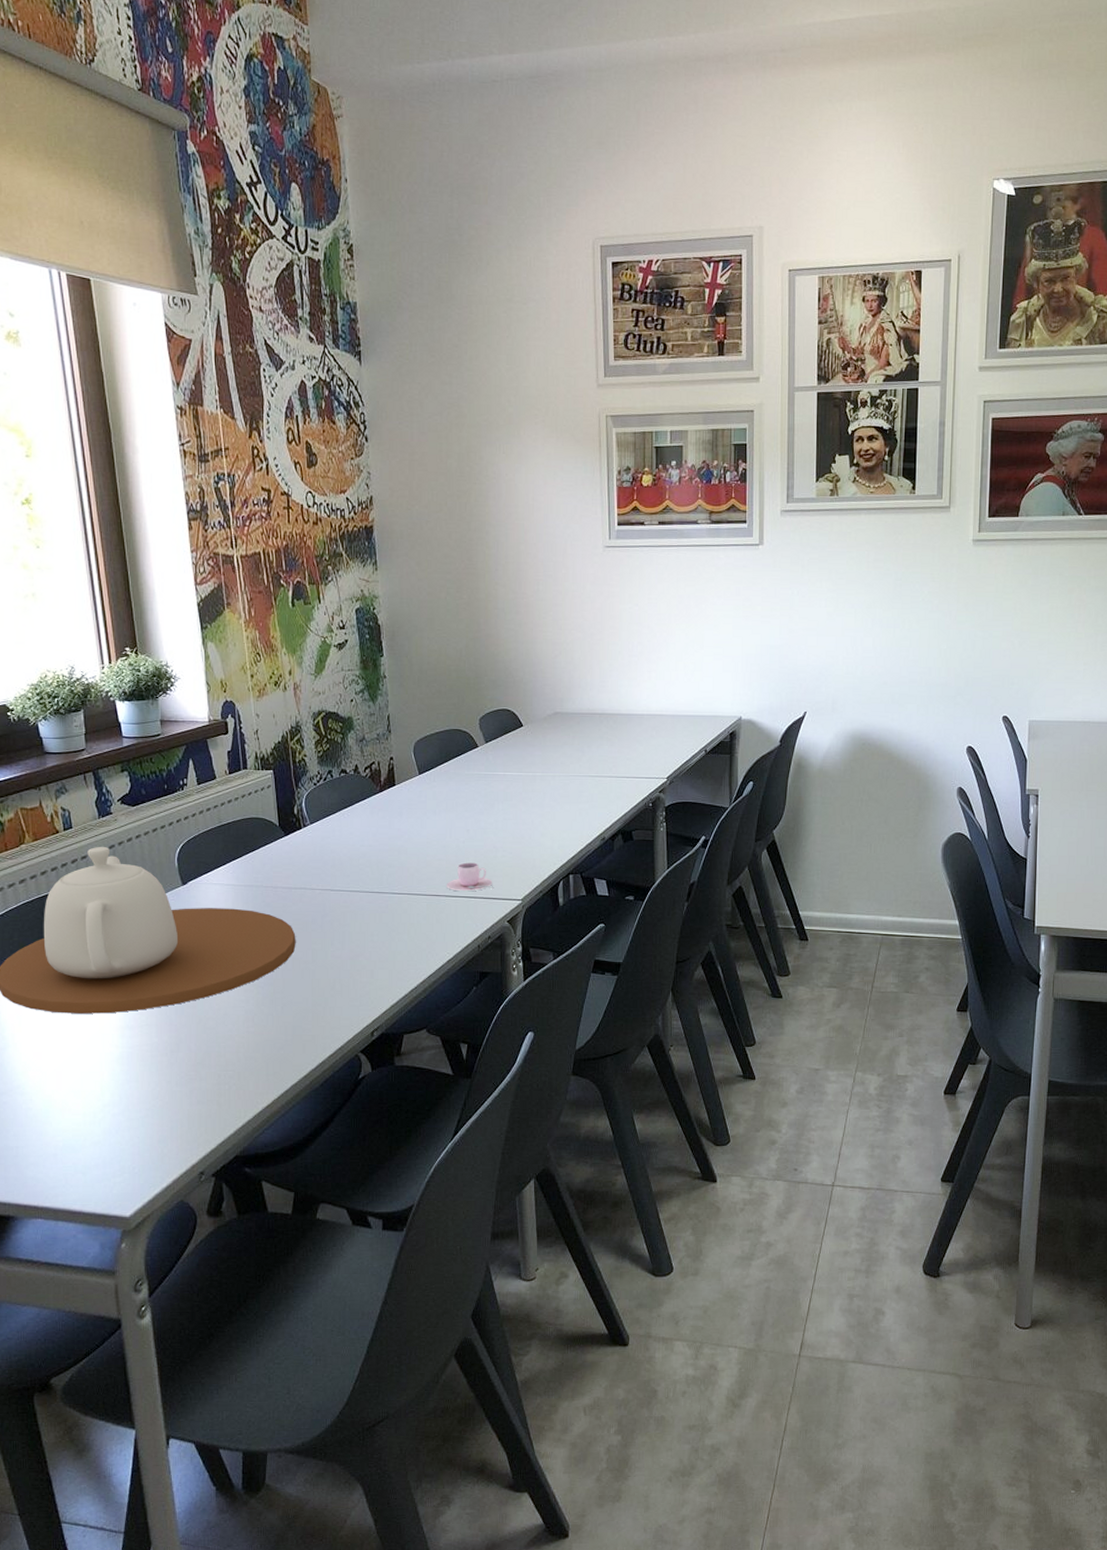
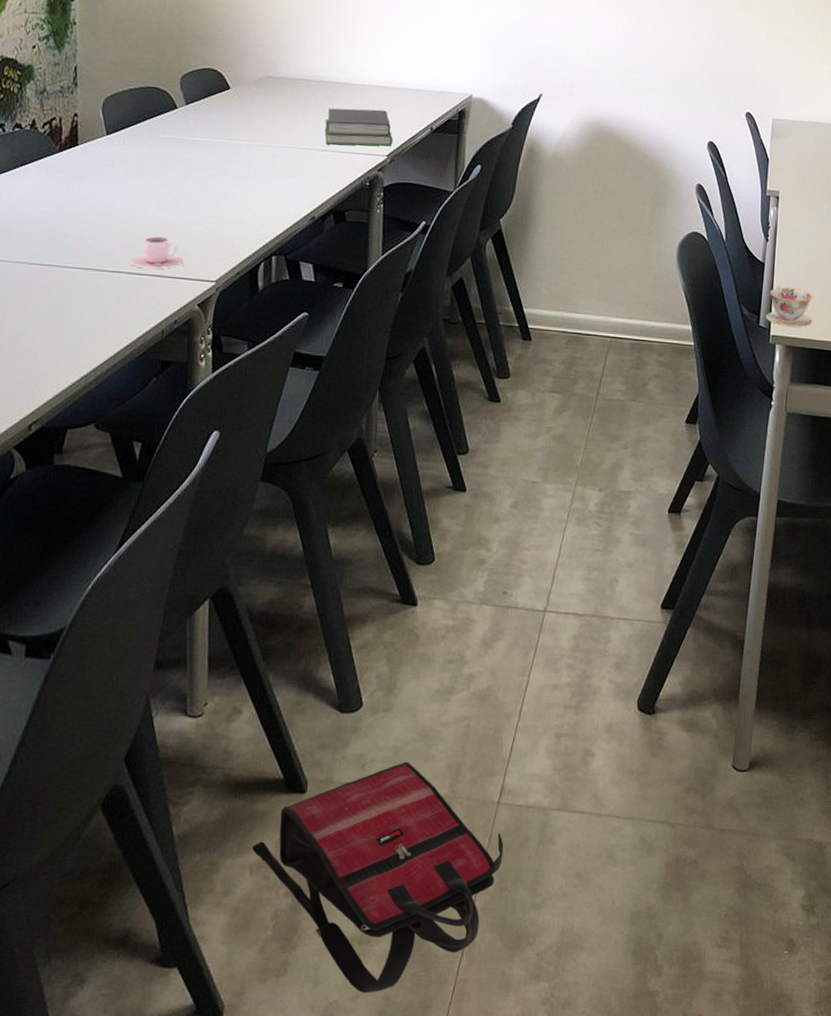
backpack: none [585,1319,806,1518] -> present [253,761,504,993]
book: none [609,736,671,771] -> present [324,108,393,146]
teacup: none [1029,878,1076,918] -> present [765,285,813,327]

